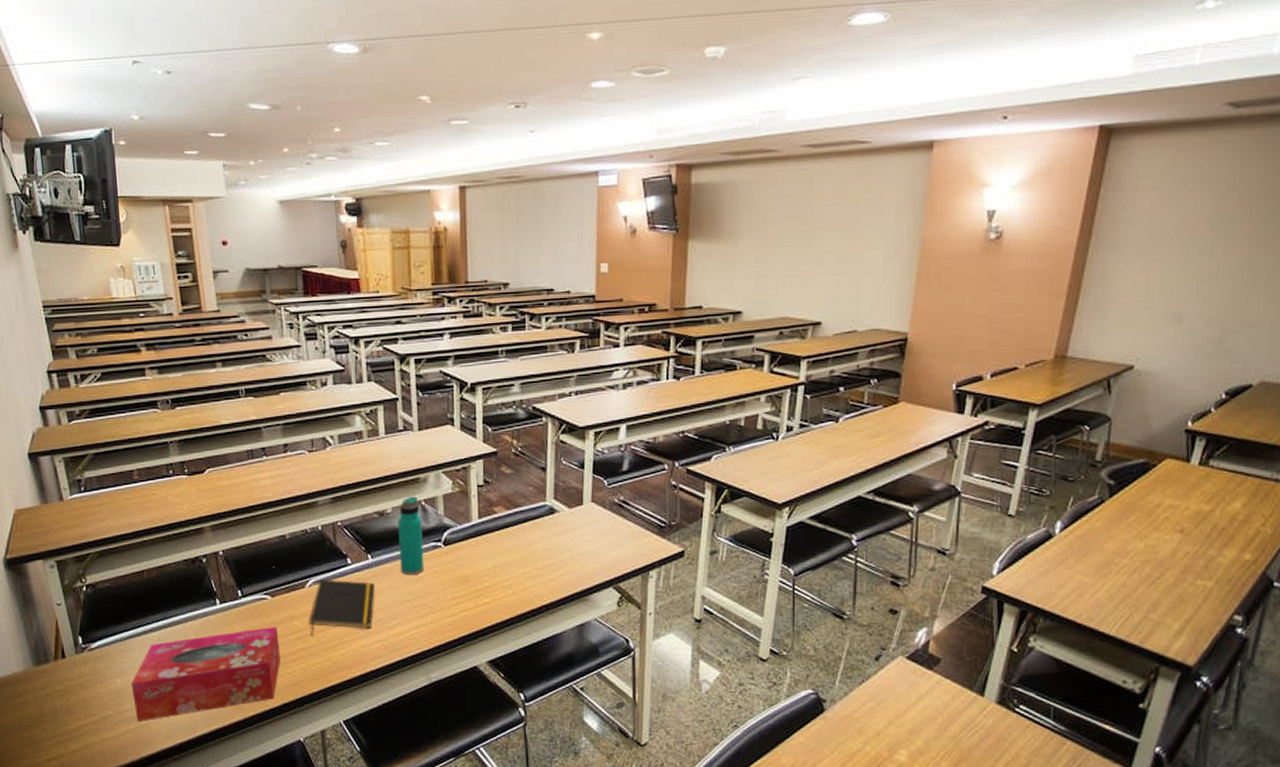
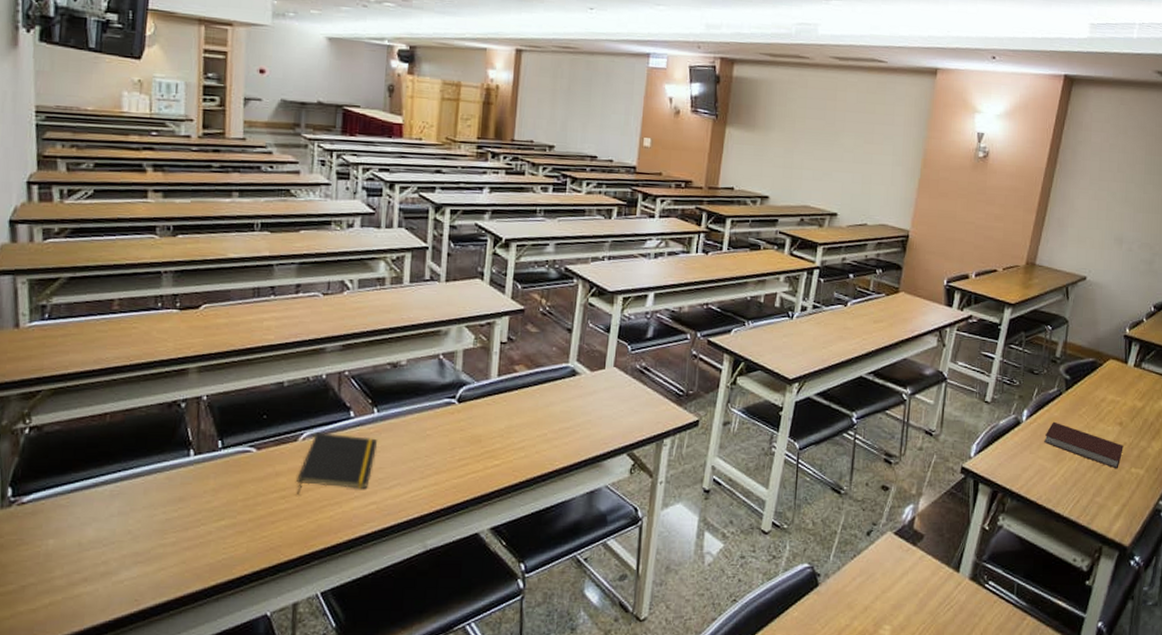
tissue box: present [130,627,281,721] -> none [66,483,259,591]
water bottle: present [397,496,424,575] -> none [407,349,438,433]
notebook: none [1083,532,1186,582] -> present [1044,421,1124,469]

